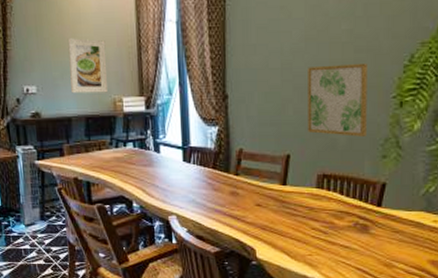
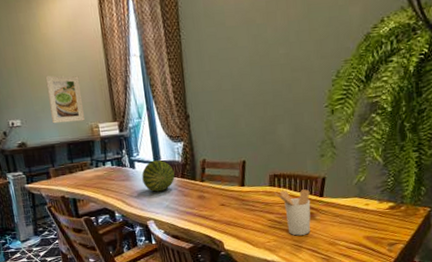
fruit: none [167,145,205,183] -> present [142,160,175,192]
wall art: present [308,62,368,137] -> none [254,80,307,142]
utensil holder: none [321,194,366,251] -> present [274,189,311,236]

